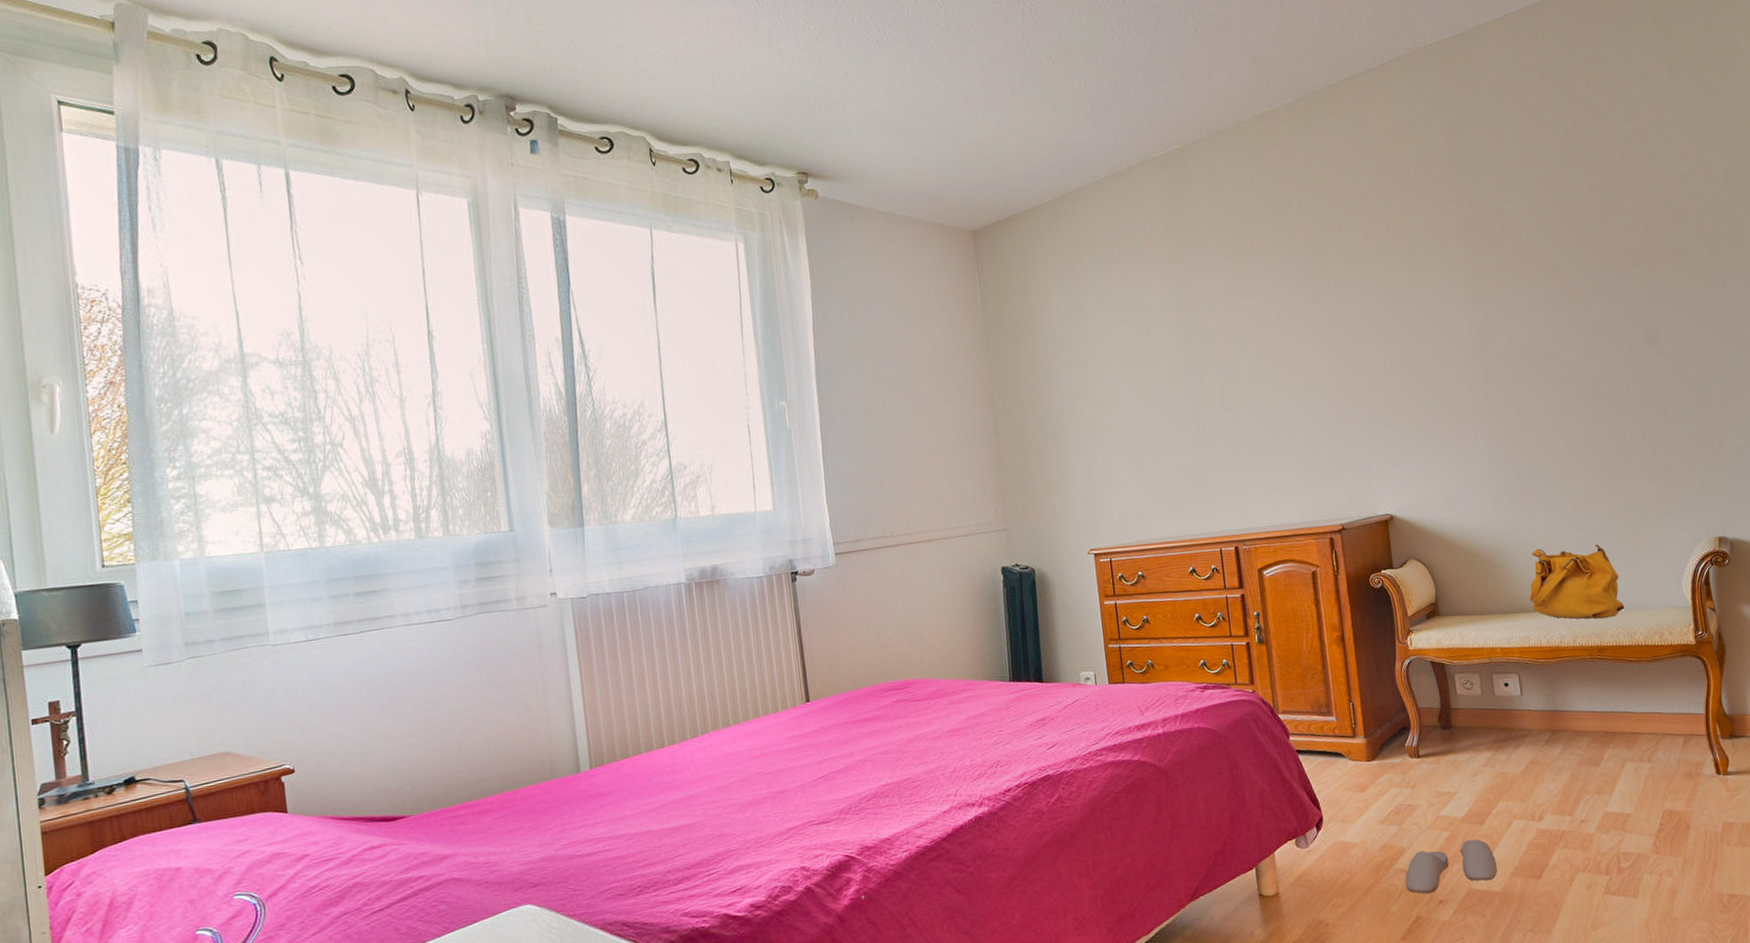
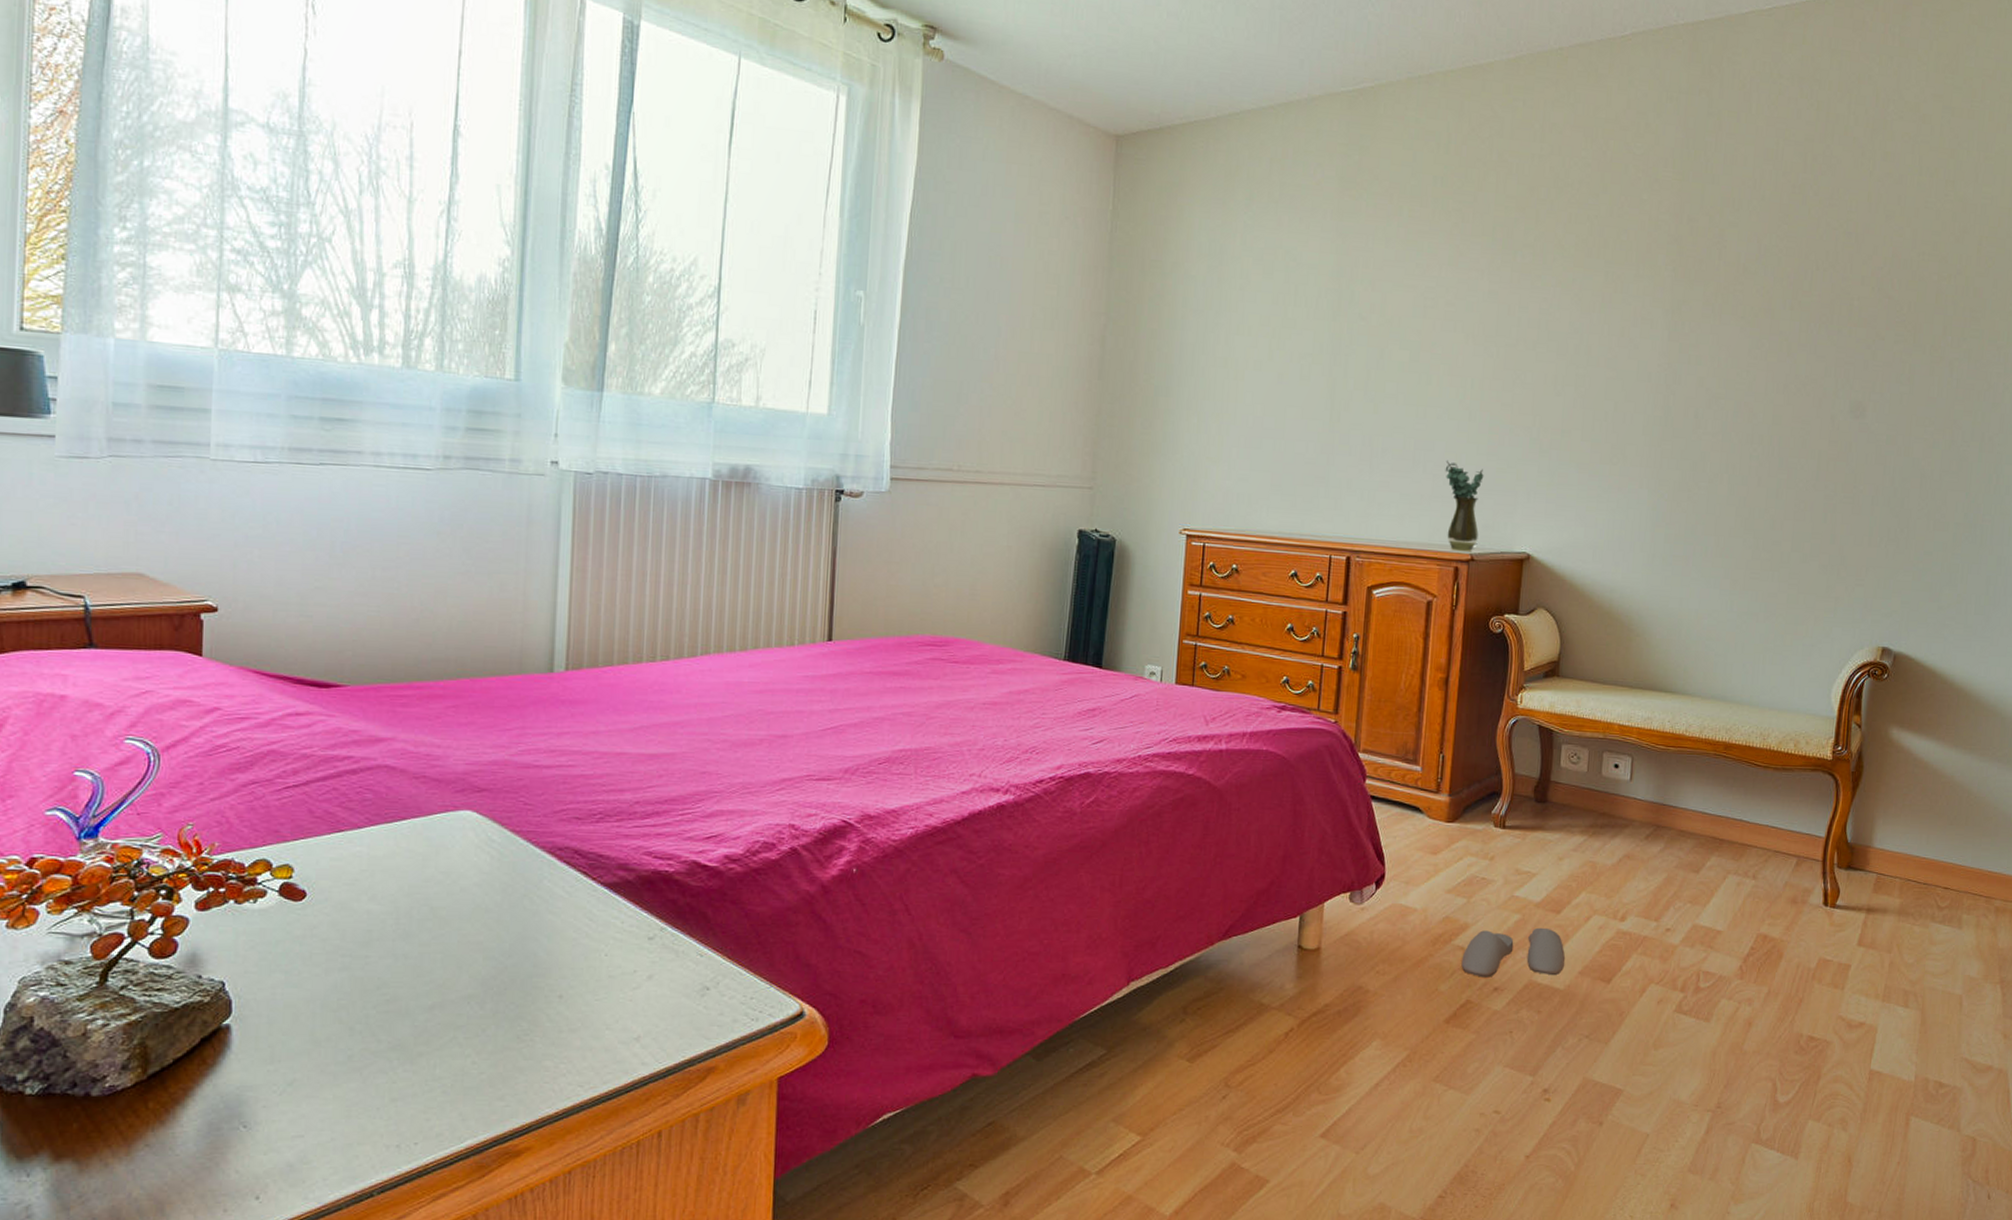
vase: none [1304,447,1345,525] -> present [1445,460,1484,552]
handbag: present [1529,544,1625,619] -> none [1661,622,1764,713]

